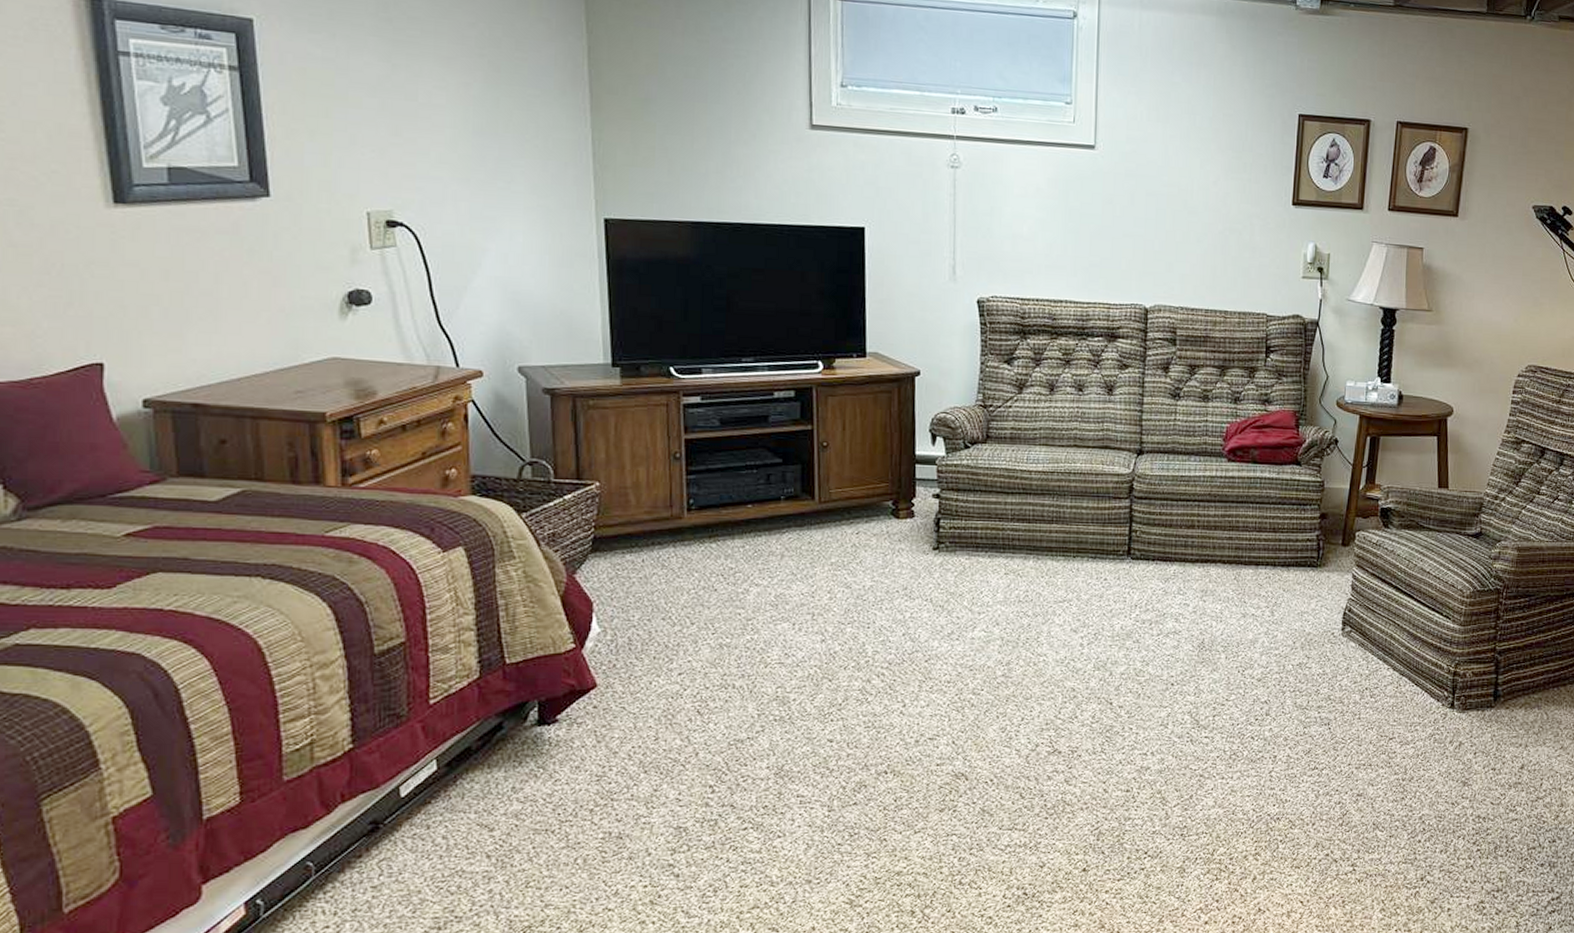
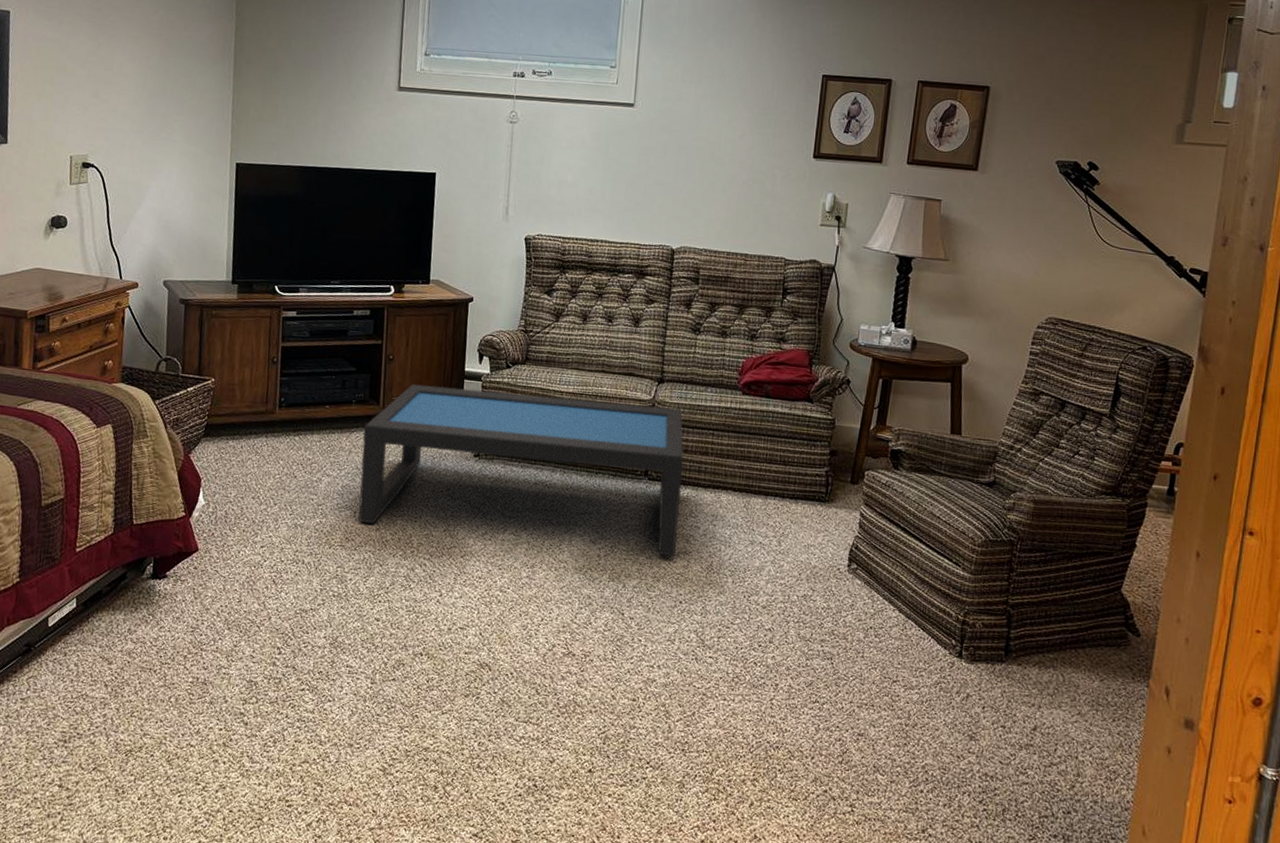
coffee table: none [797,473,1169,638] -> present [358,384,684,557]

